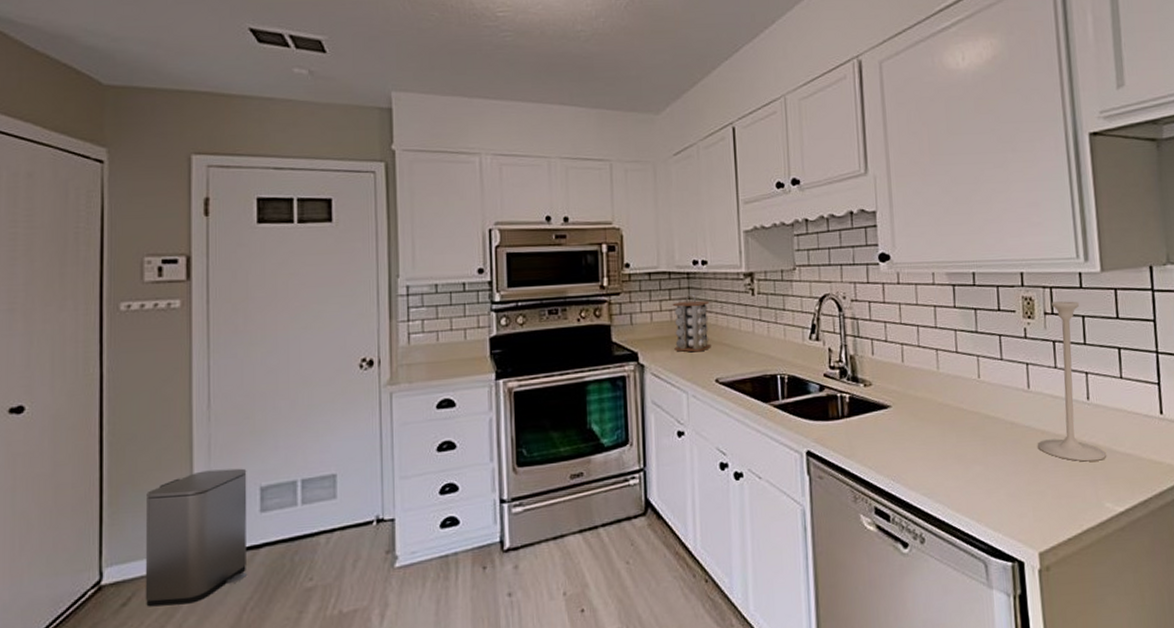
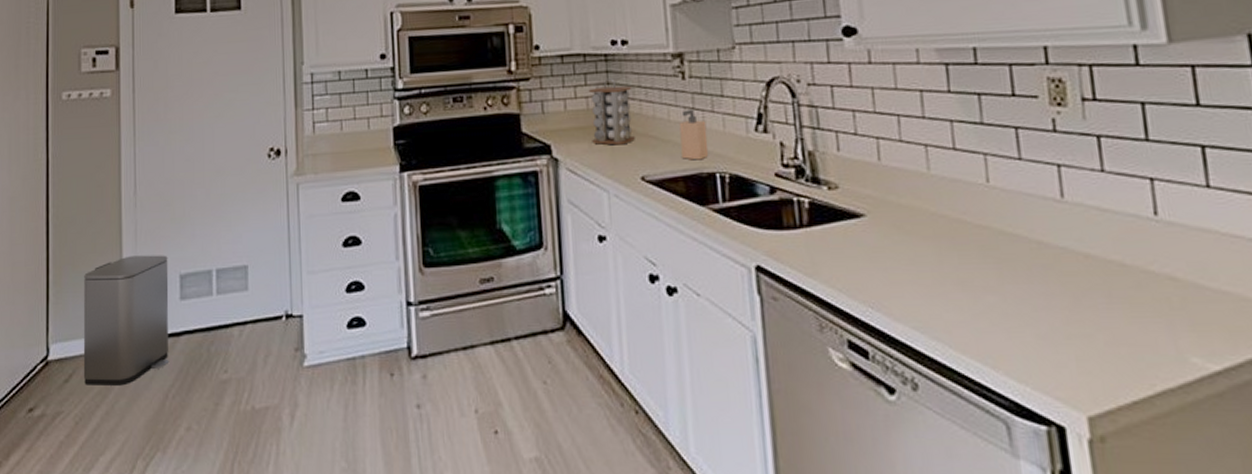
soap dispenser: none [748,321,772,364] -> present [679,109,709,160]
candlestick: present [1038,301,1106,462] -> none [1080,82,1188,299]

